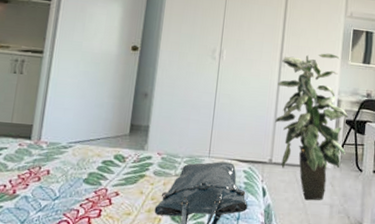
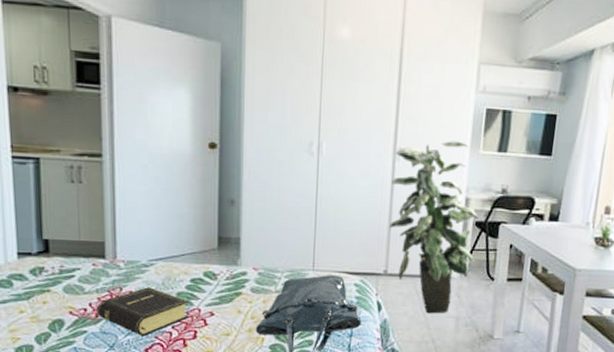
book: none [14,167,98,213] -> present [96,287,189,336]

